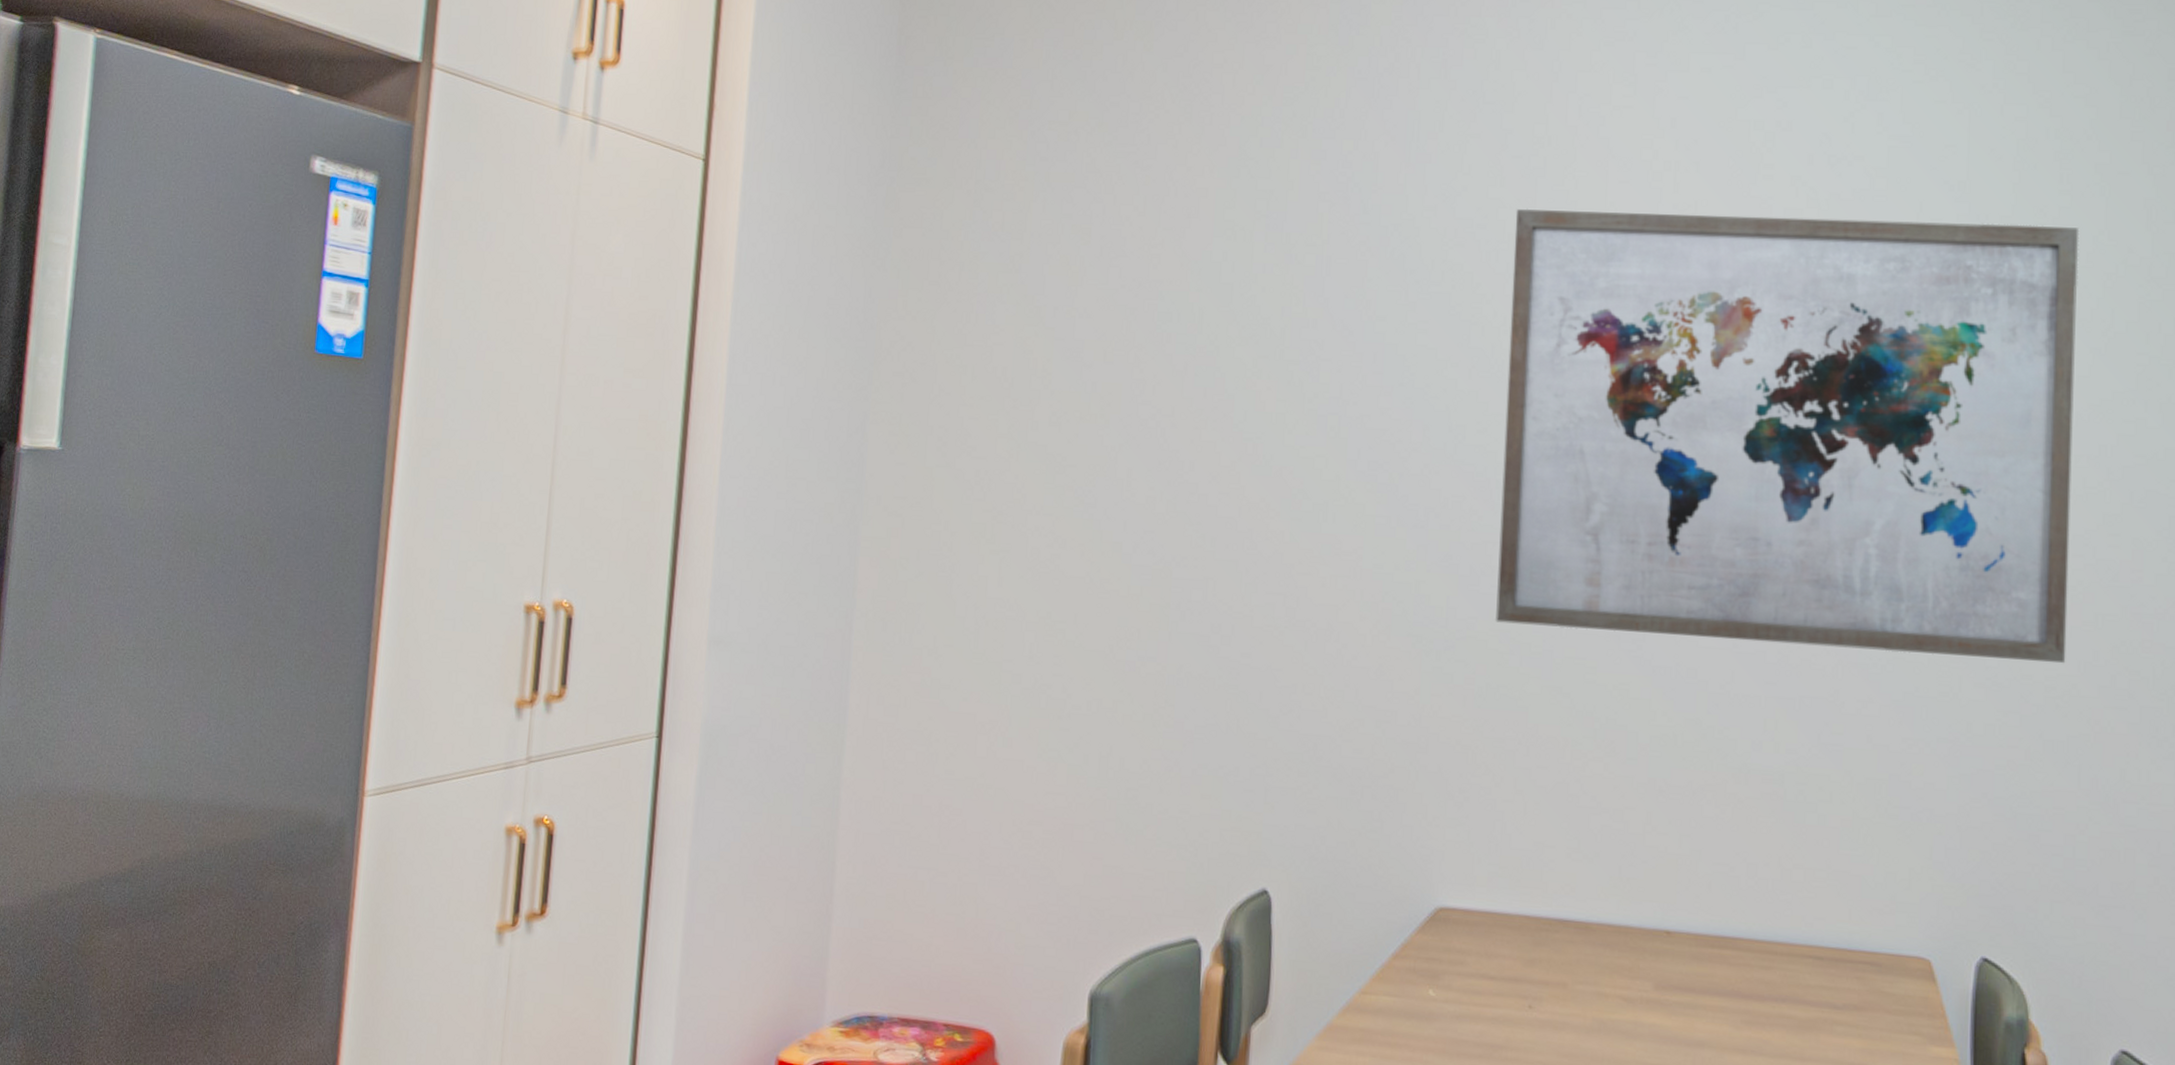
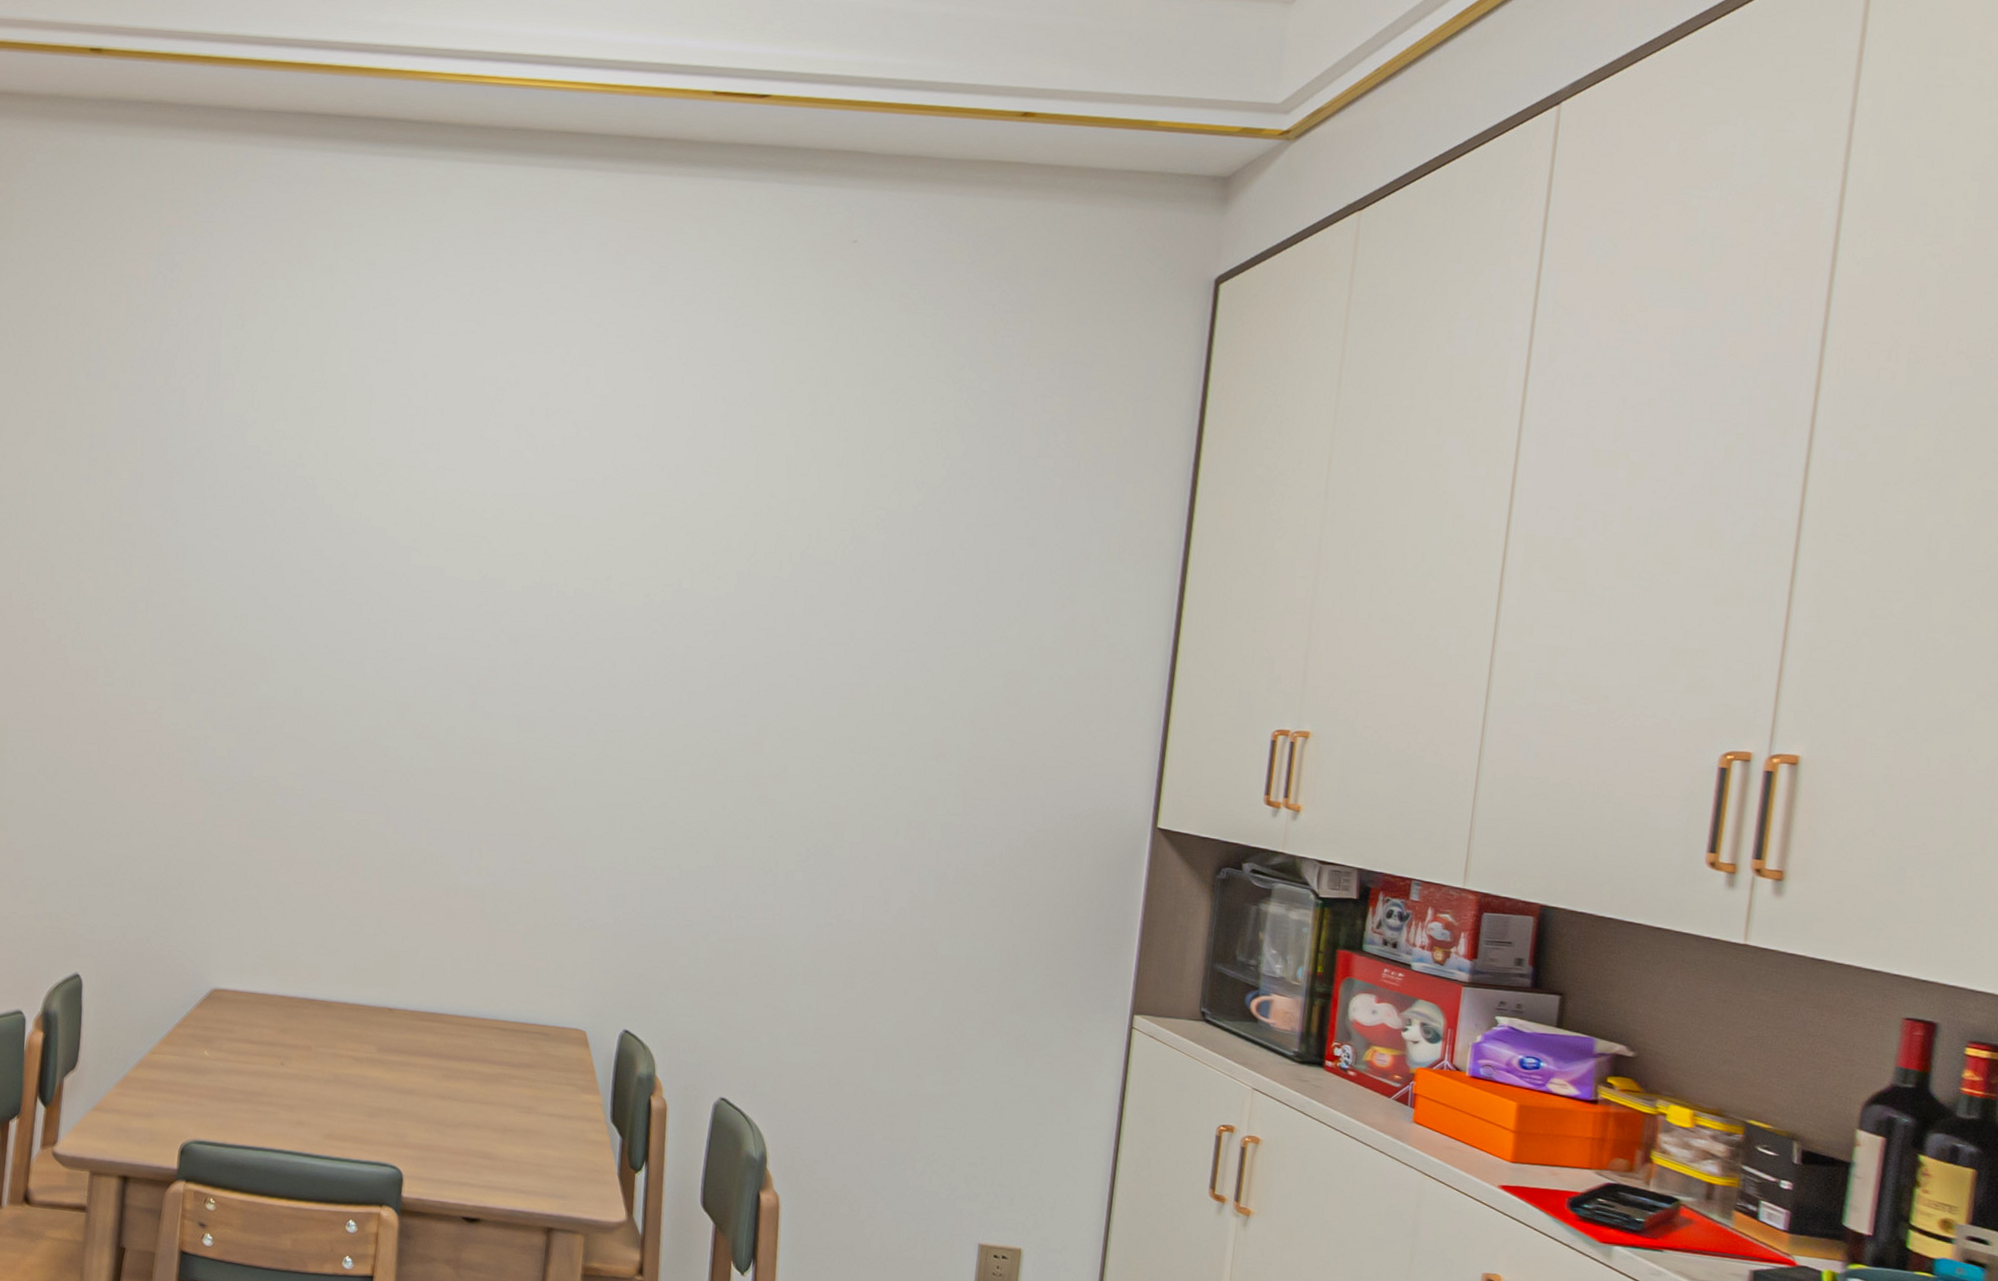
wall art: present [1496,208,2080,664] -> none [267,440,736,813]

